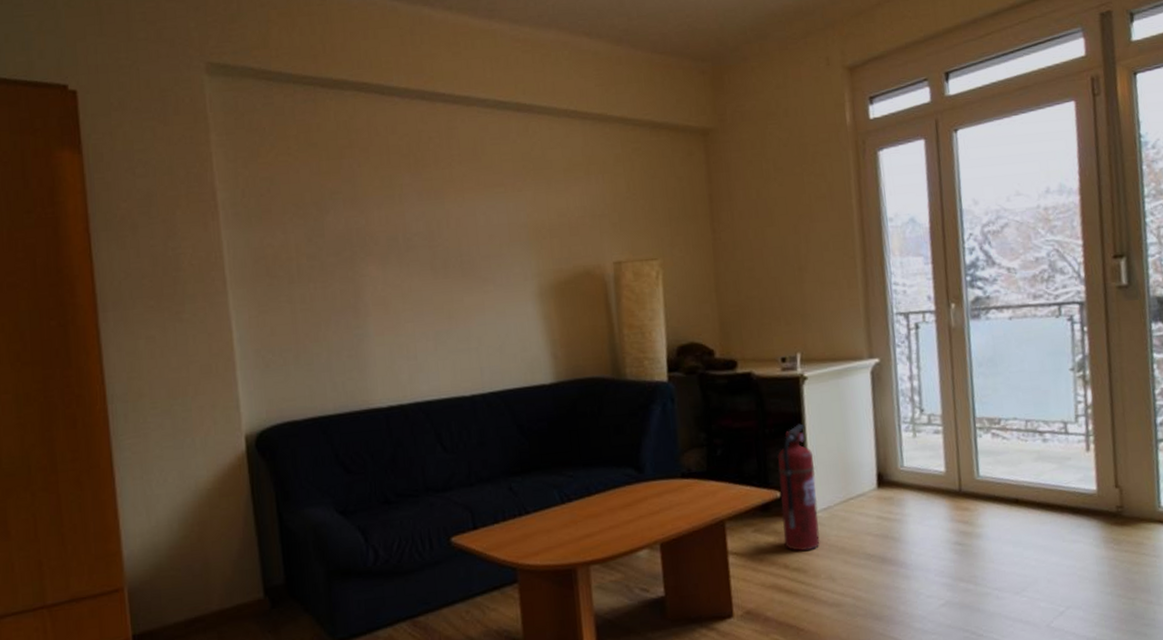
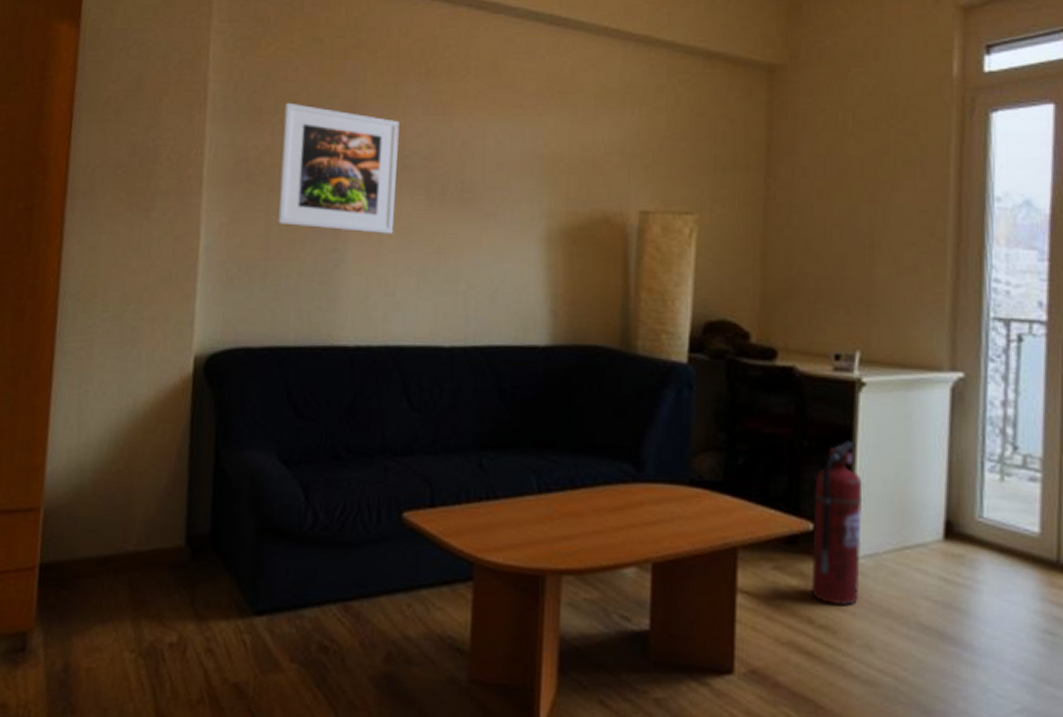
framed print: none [291,202,408,311] -> present [277,102,400,234]

